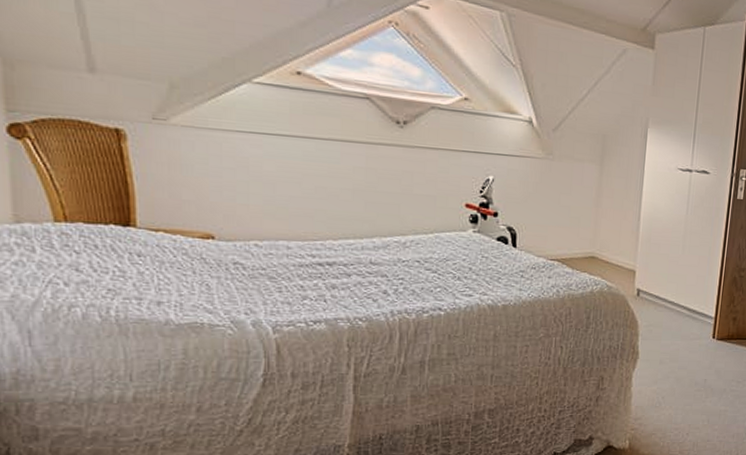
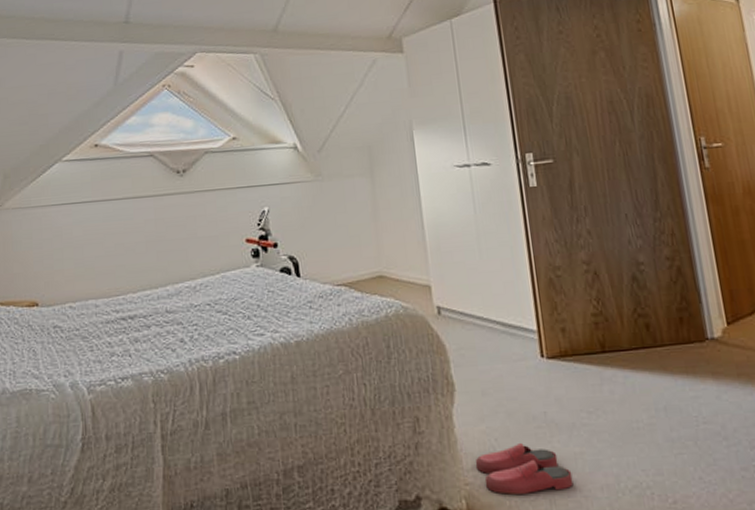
slippers: none [642,400,715,439] -> present [475,442,574,496]

